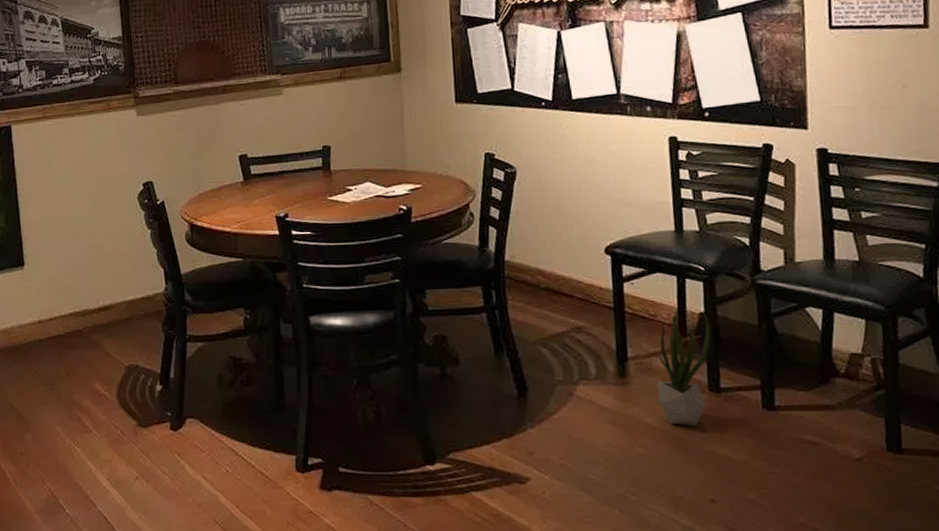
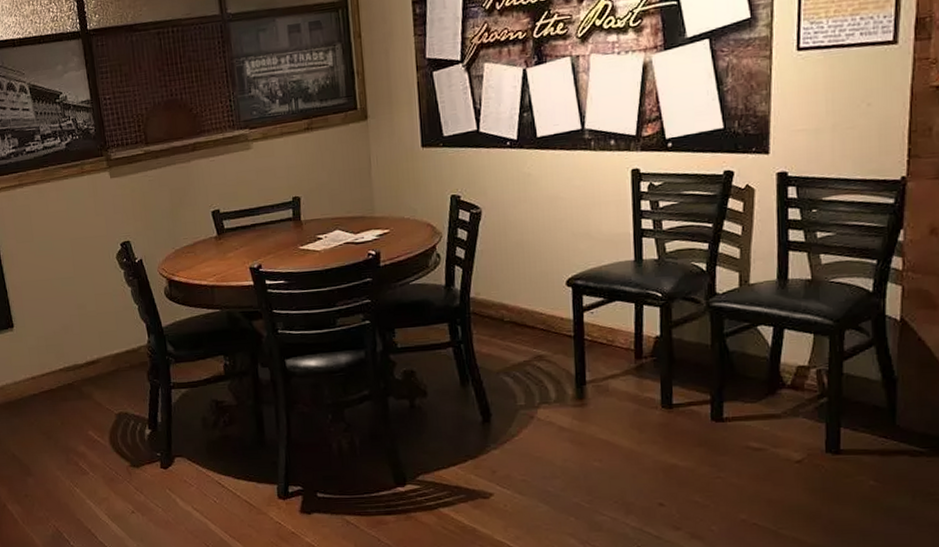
potted plant: present [657,309,711,426] -> none [613,334,665,440]

